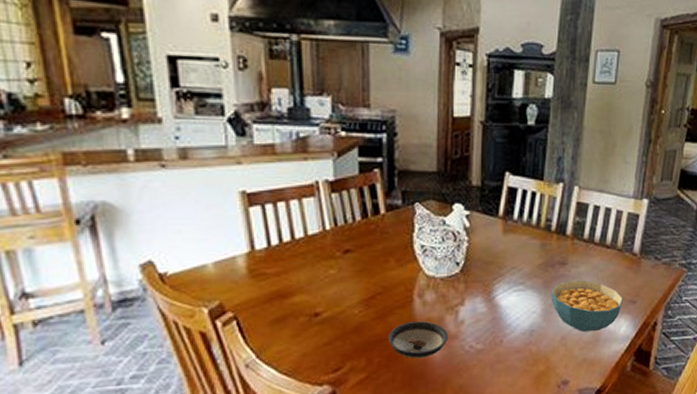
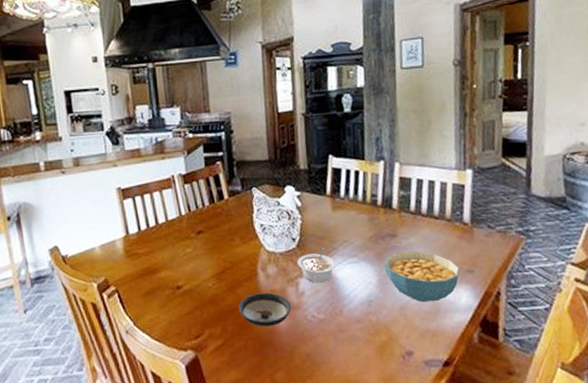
legume: none [459,274,502,311] -> present [297,248,337,283]

